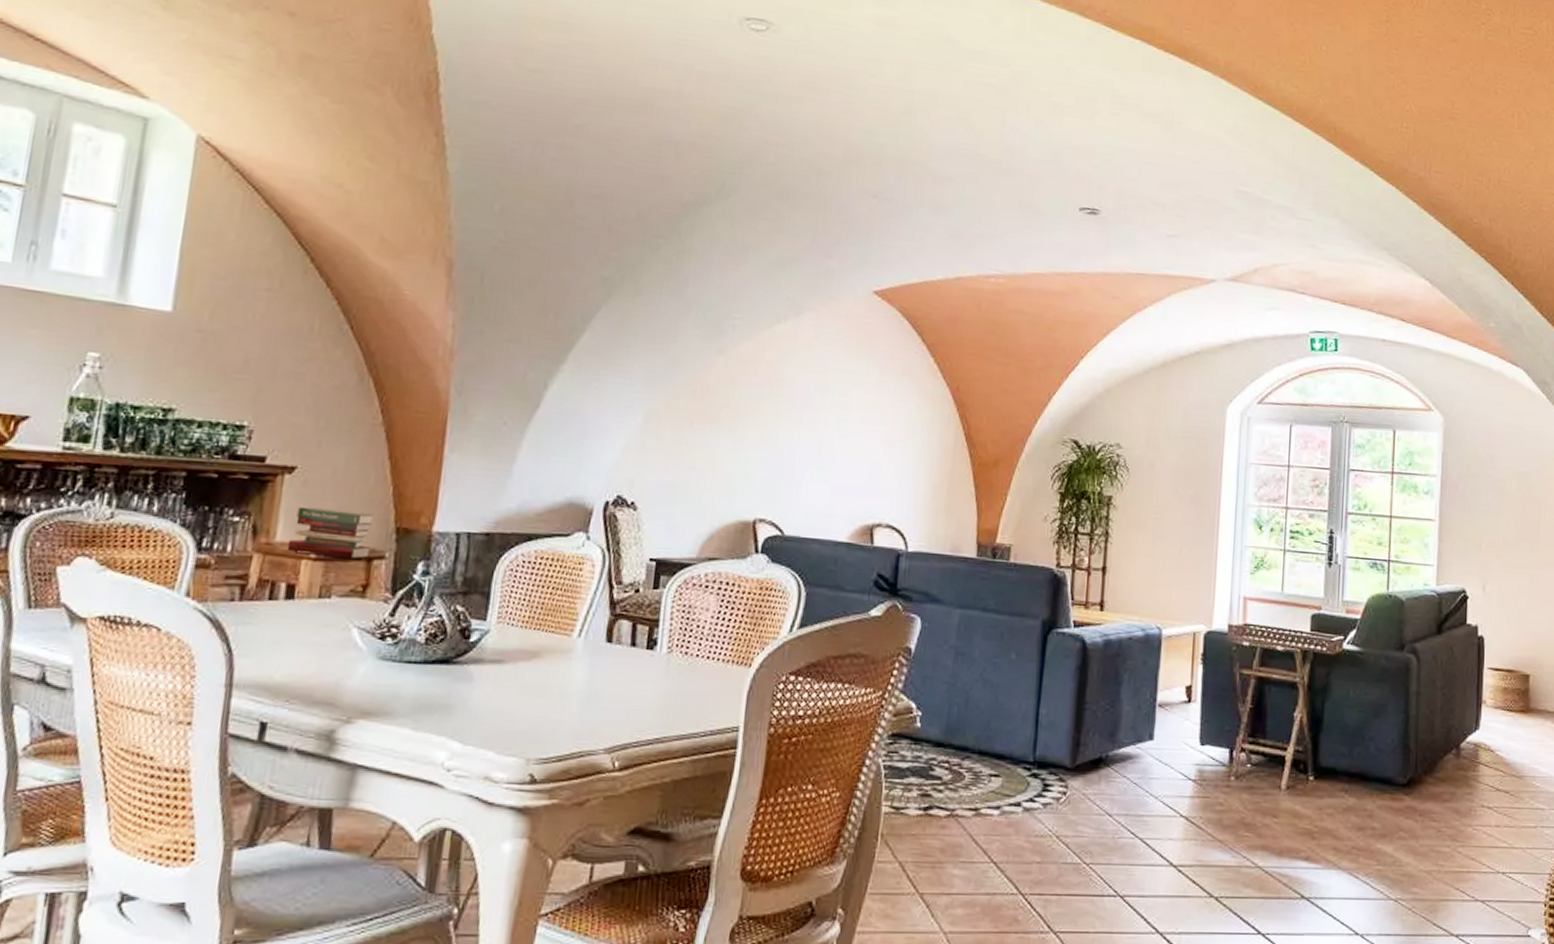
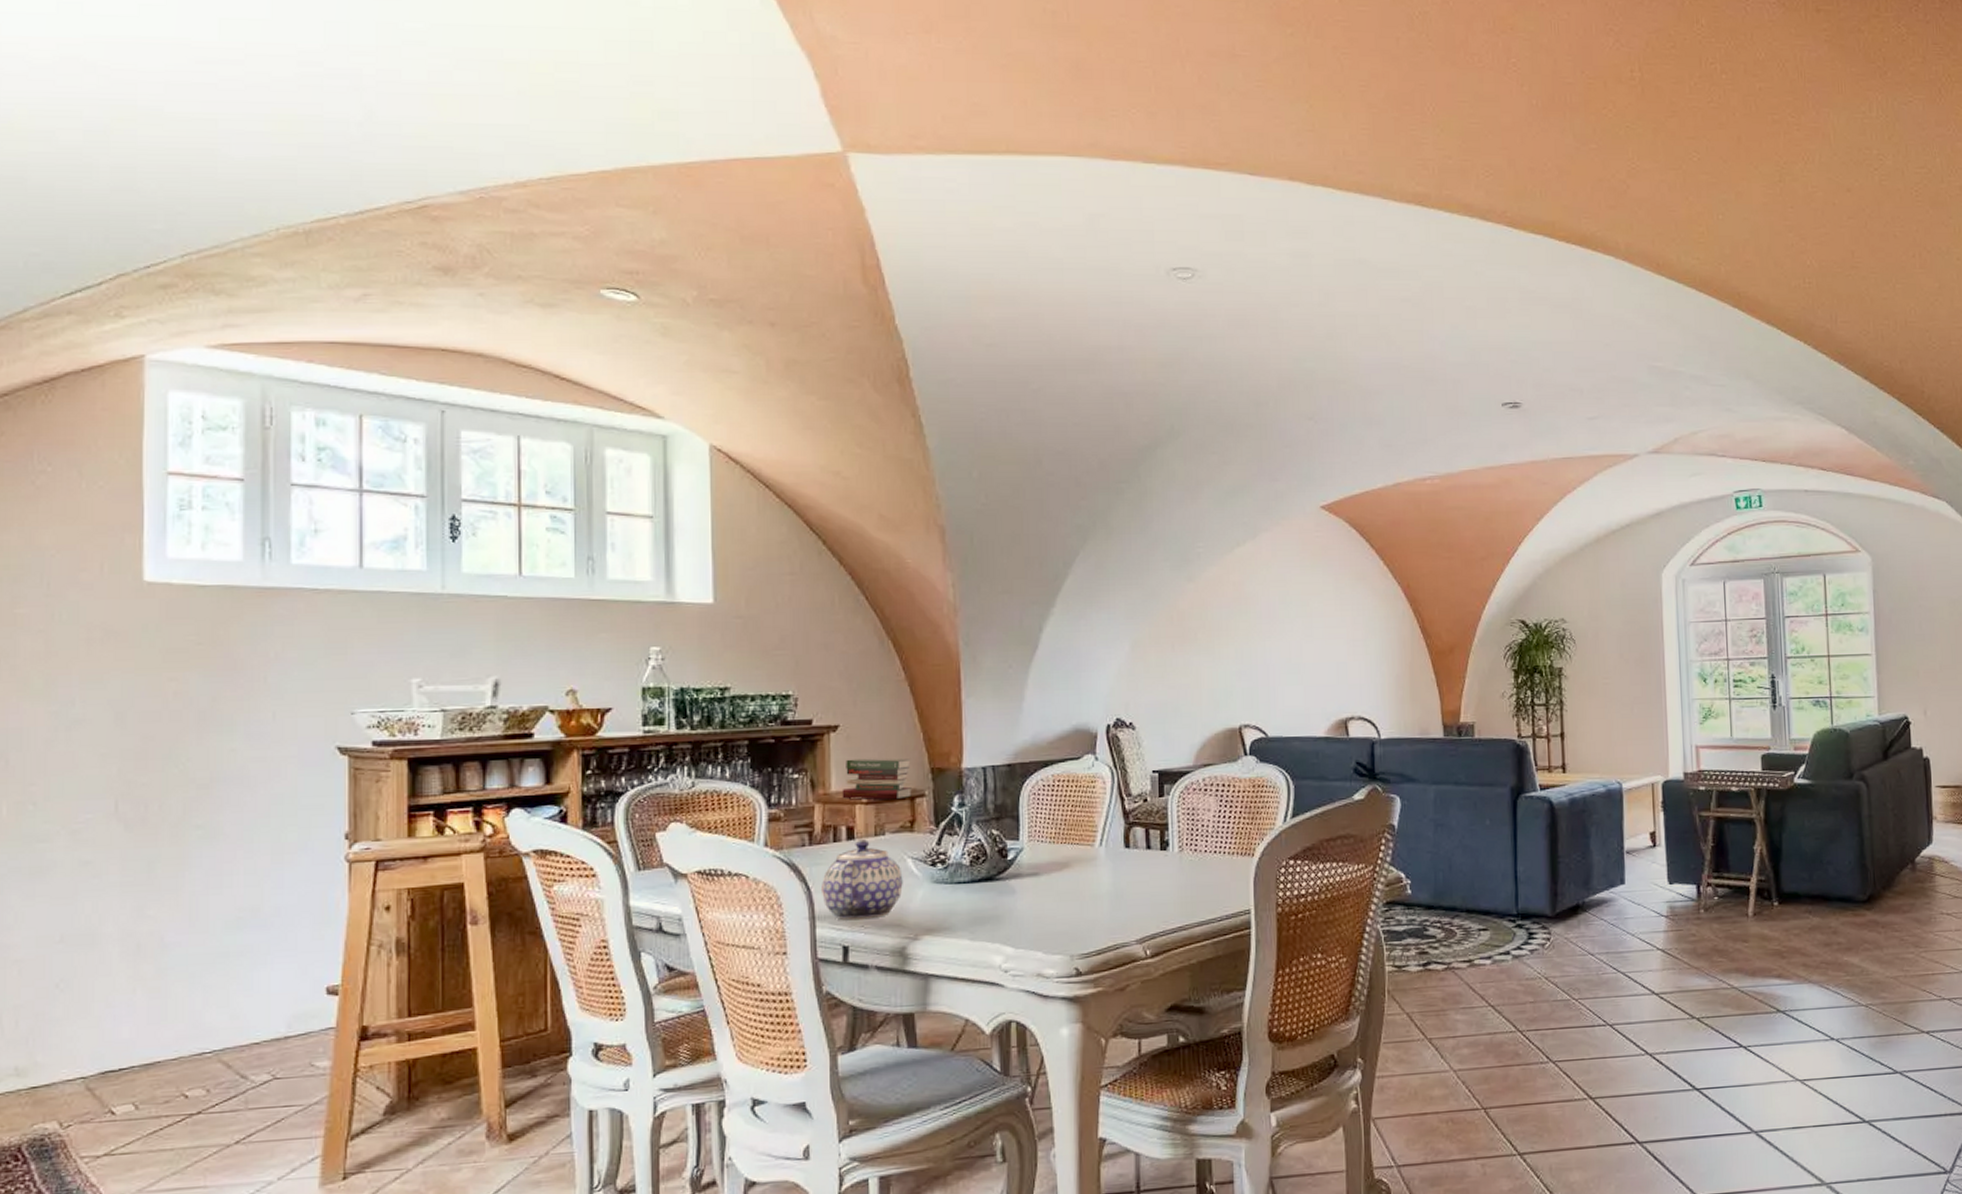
teapot: none [244,600,346,694] -> present [820,839,904,921]

